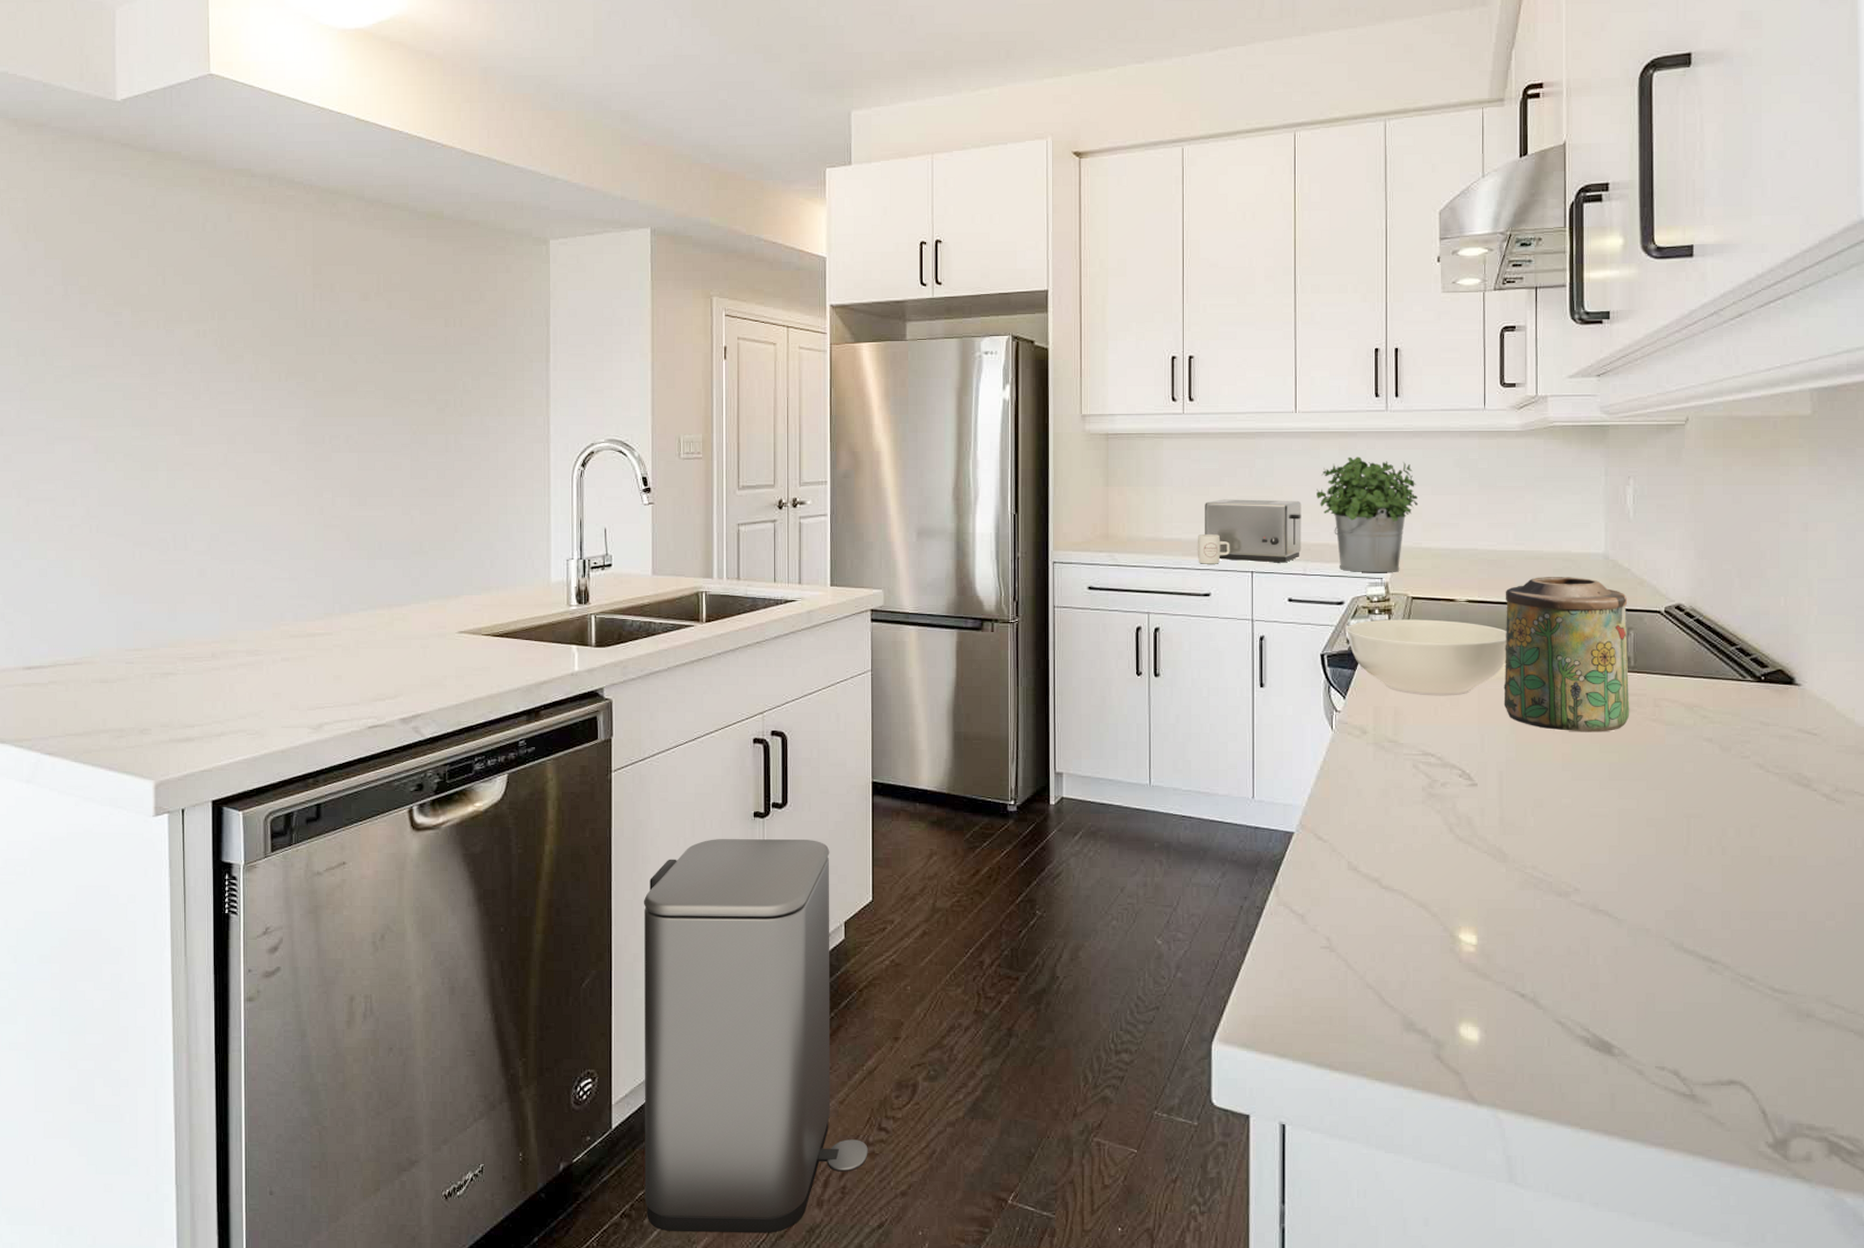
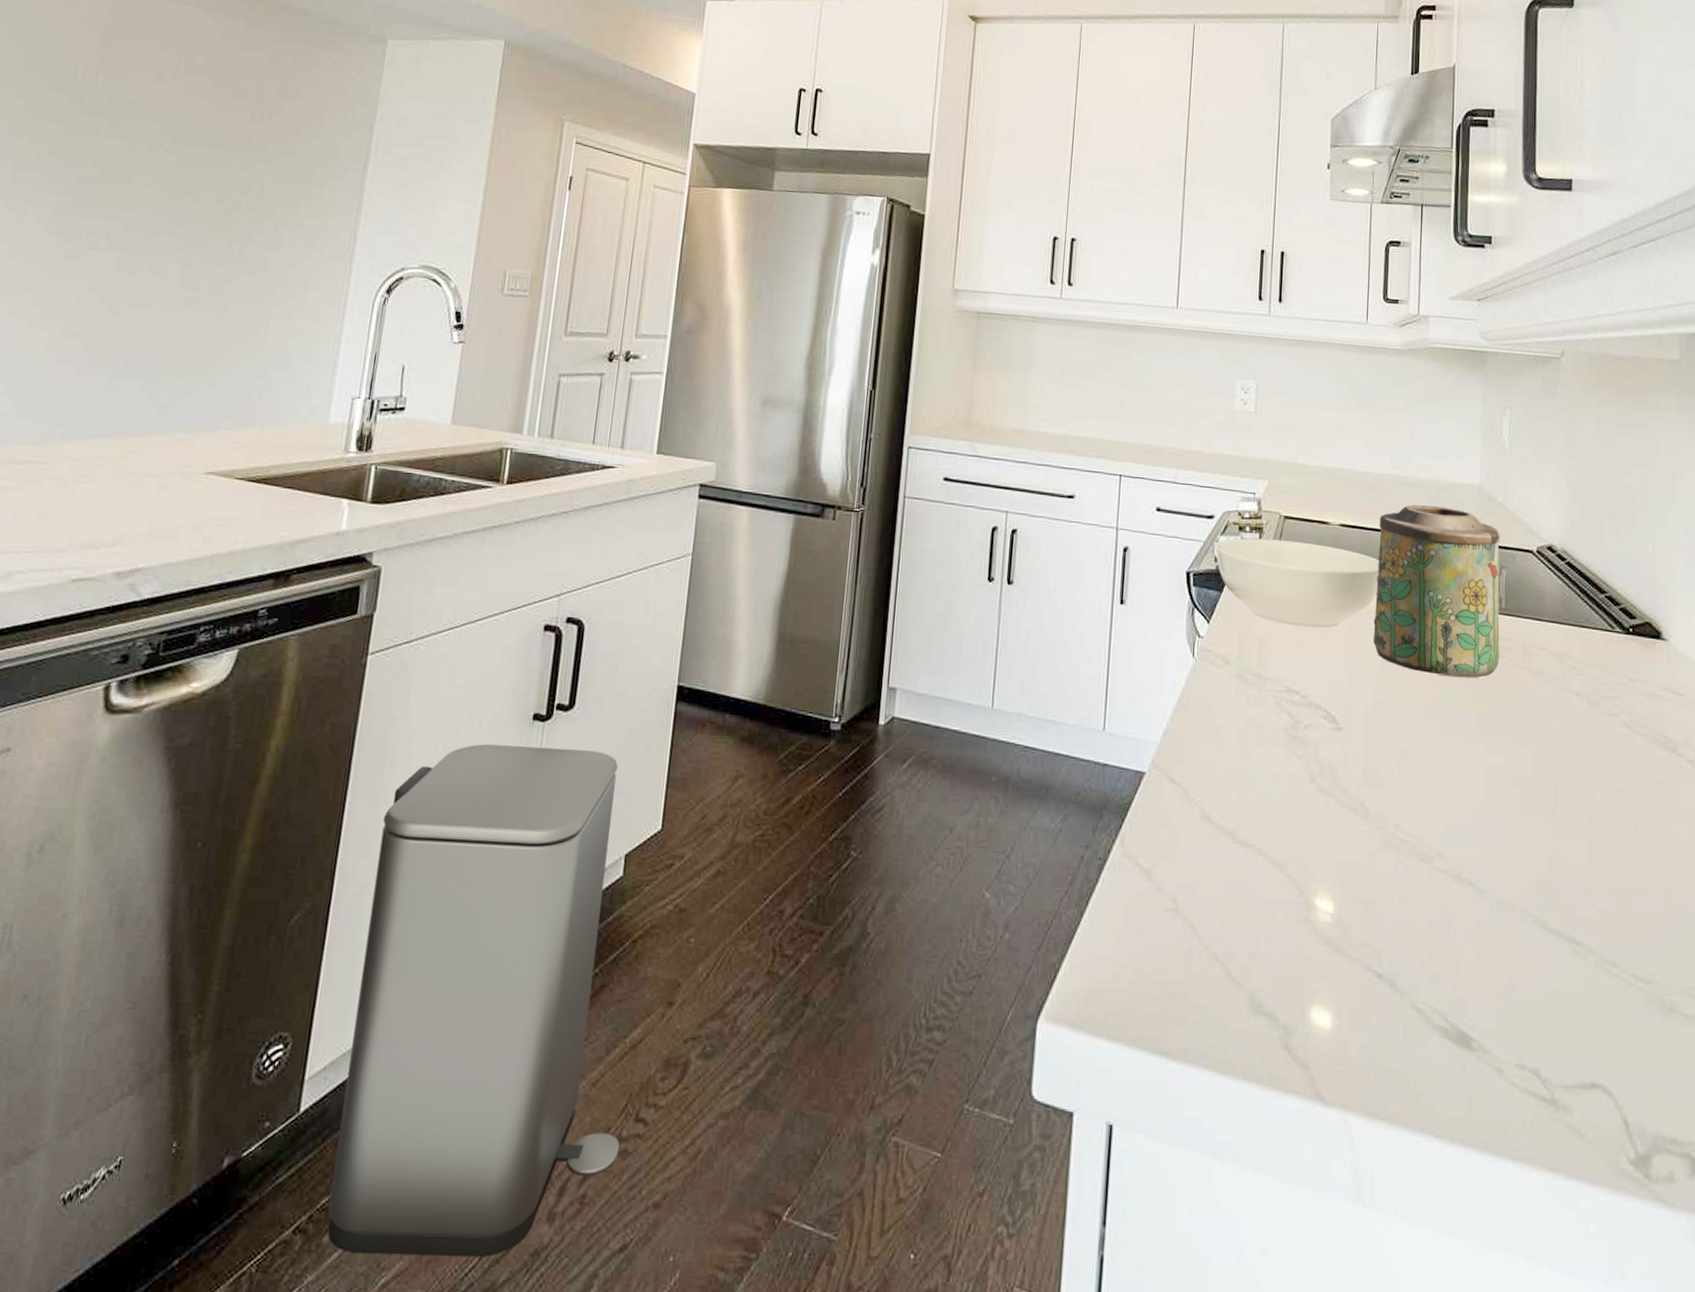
mug: present [1197,533,1230,564] -> none [1063,429,1099,464]
toaster: present [1205,499,1302,563] -> none [1074,393,1177,469]
potted plant: present [1317,456,1419,572] -> none [1193,360,1296,488]

